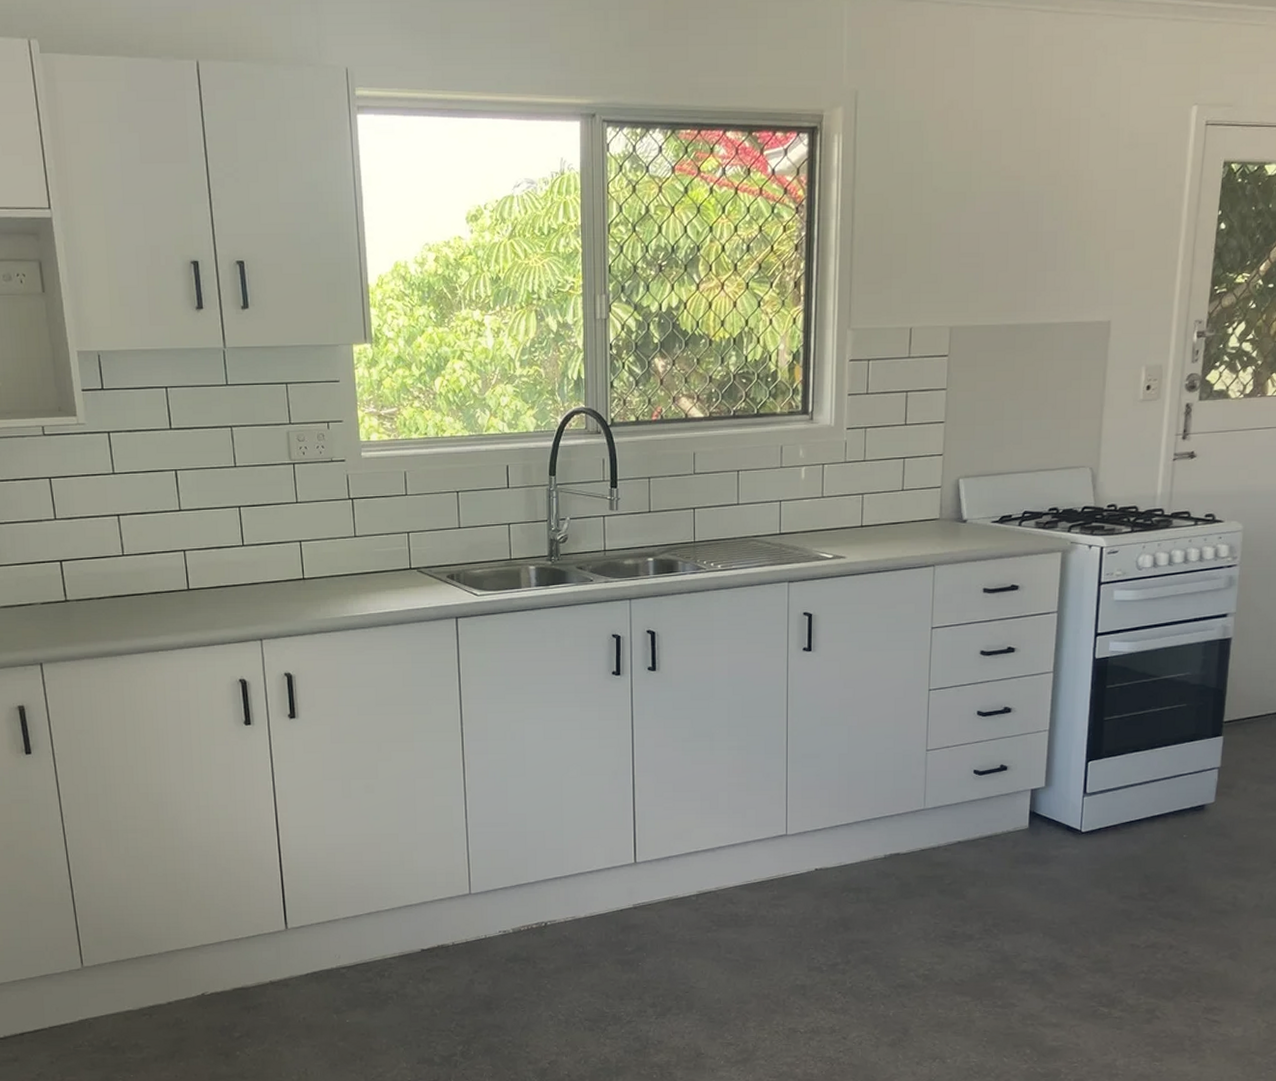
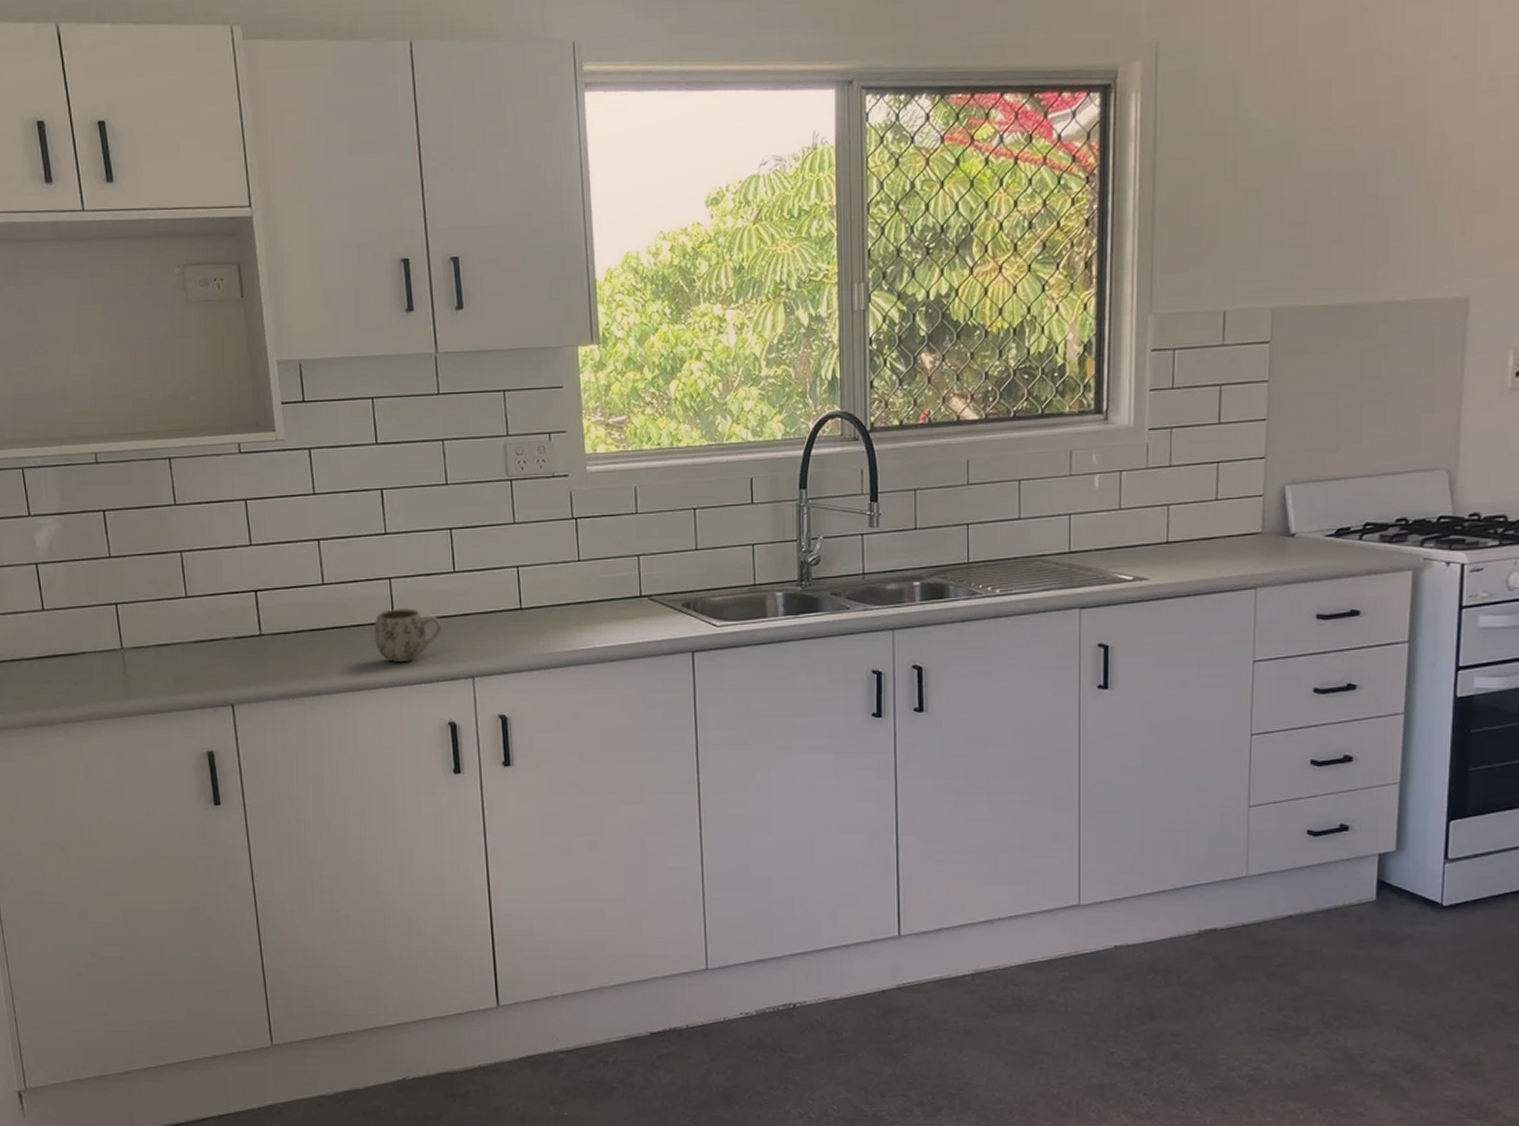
mug: none [170,577,233,625] -> present [373,607,443,662]

